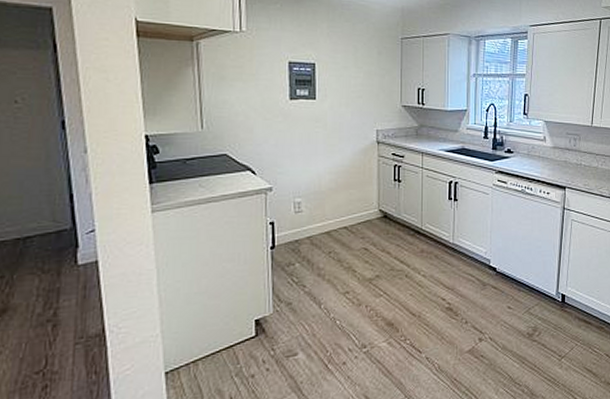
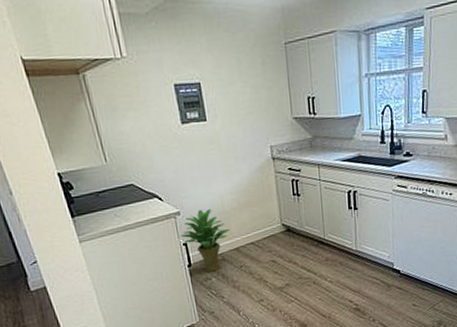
potted plant: none [268,188,324,256] -> present [180,209,230,272]

